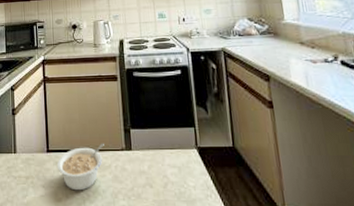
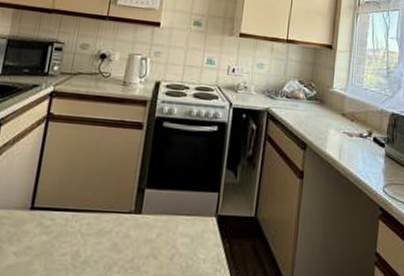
legume: present [56,143,104,191] -> none [39,203,109,261]

